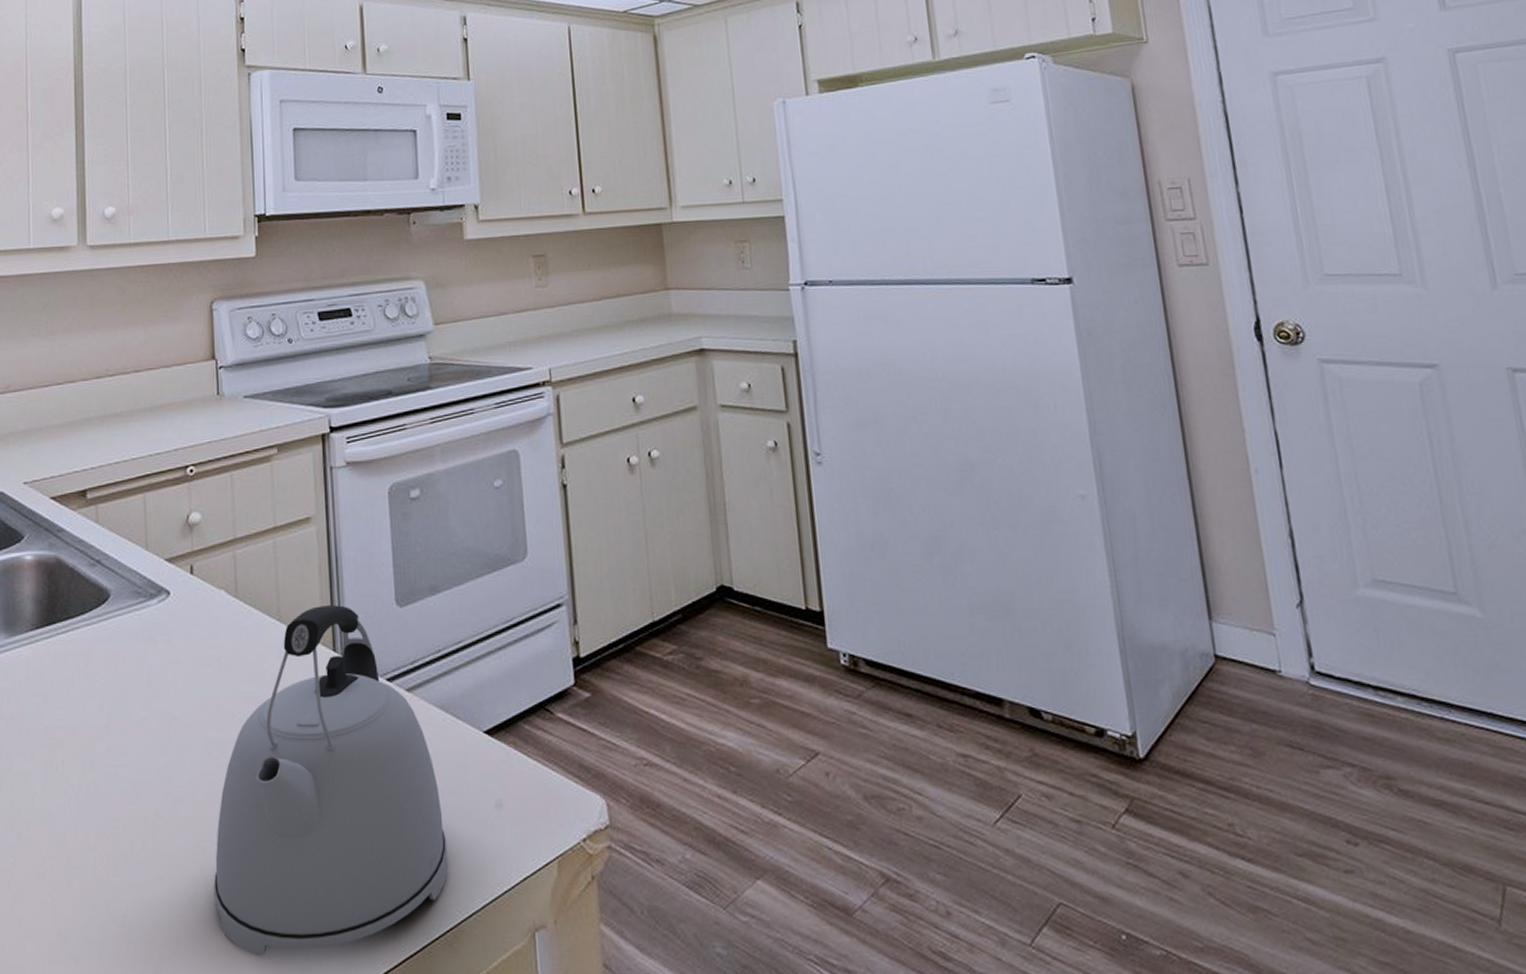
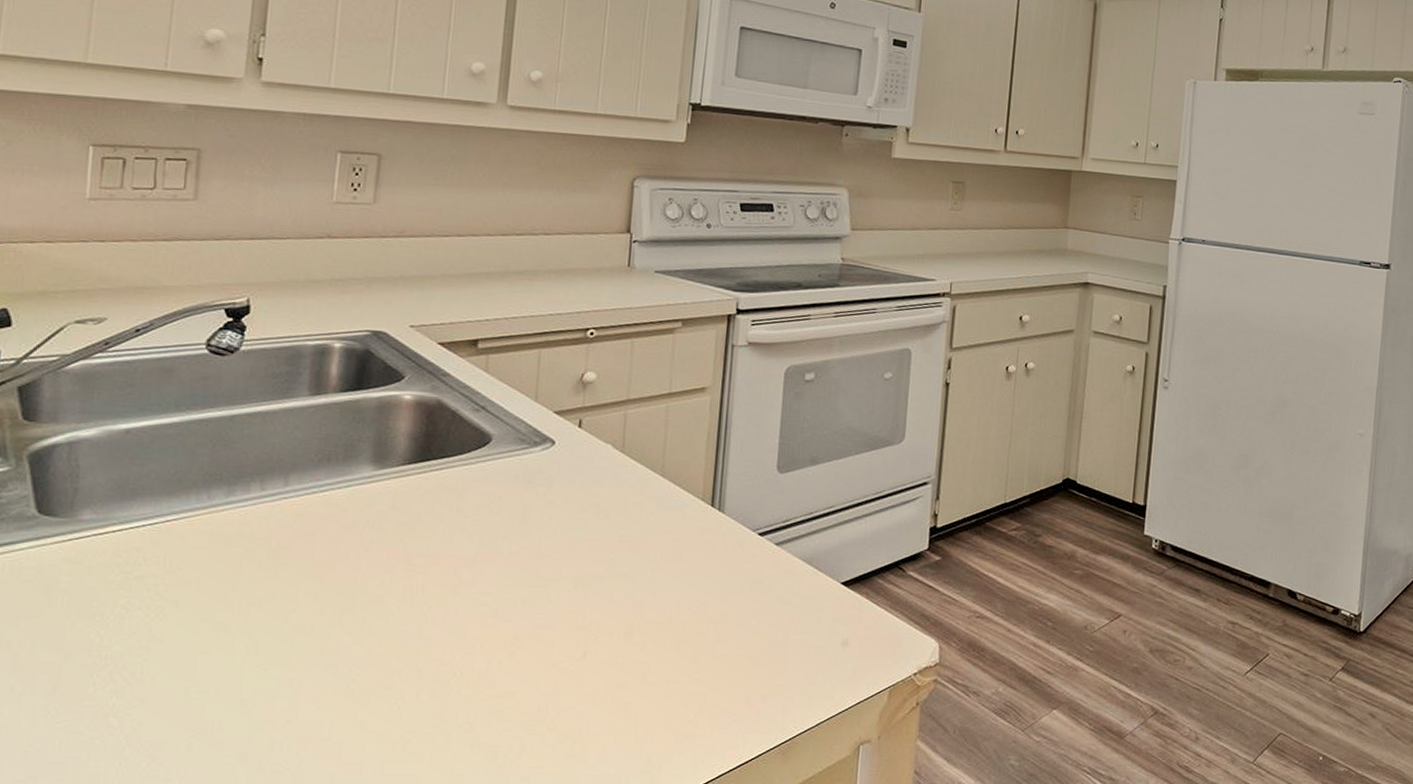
kettle: present [213,605,449,956] -> none [564,466,794,760]

